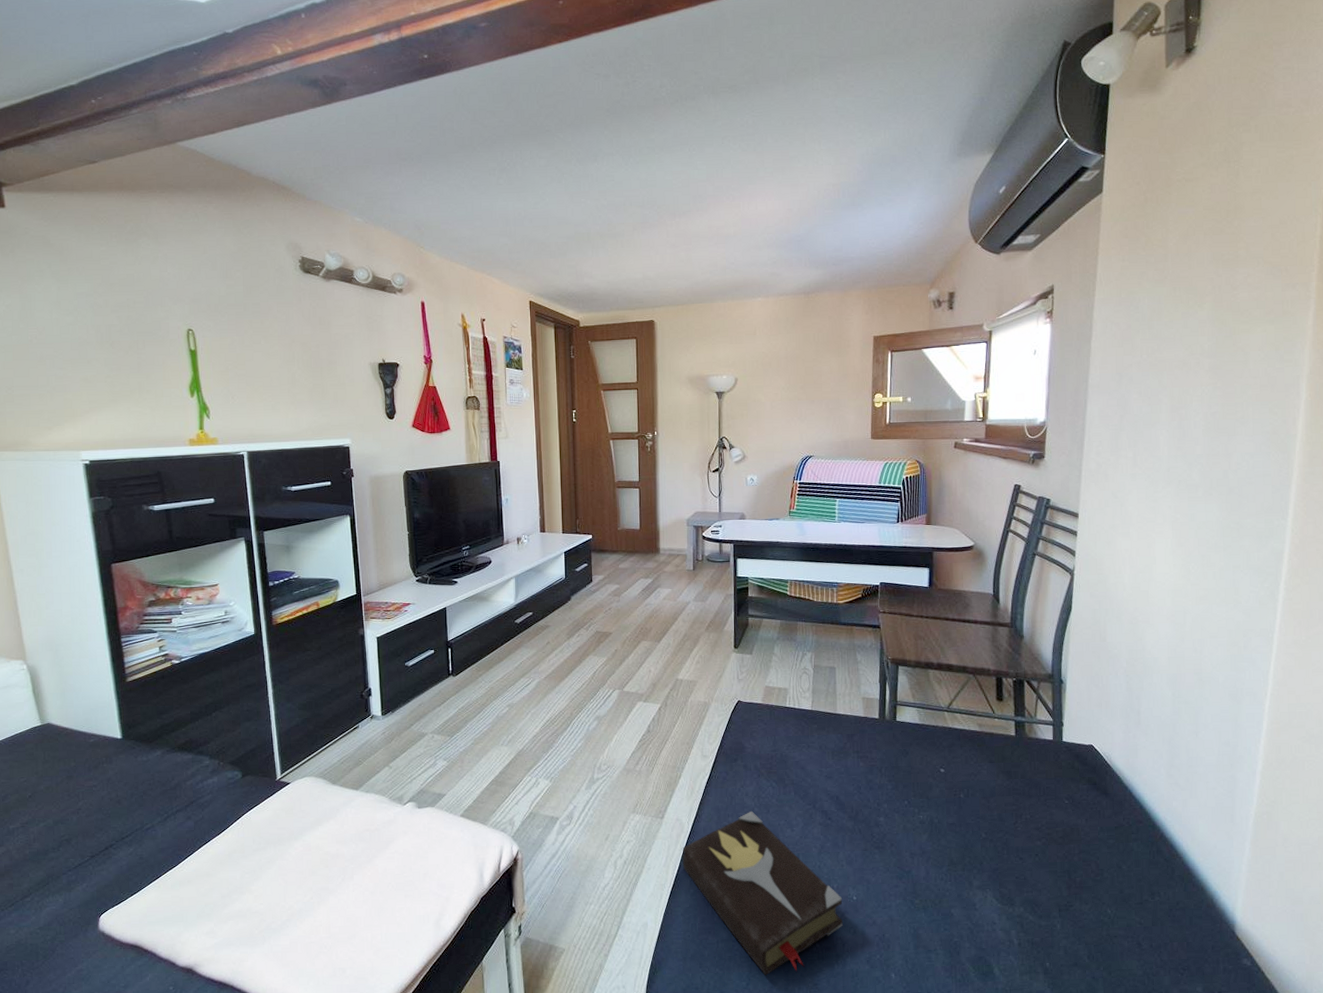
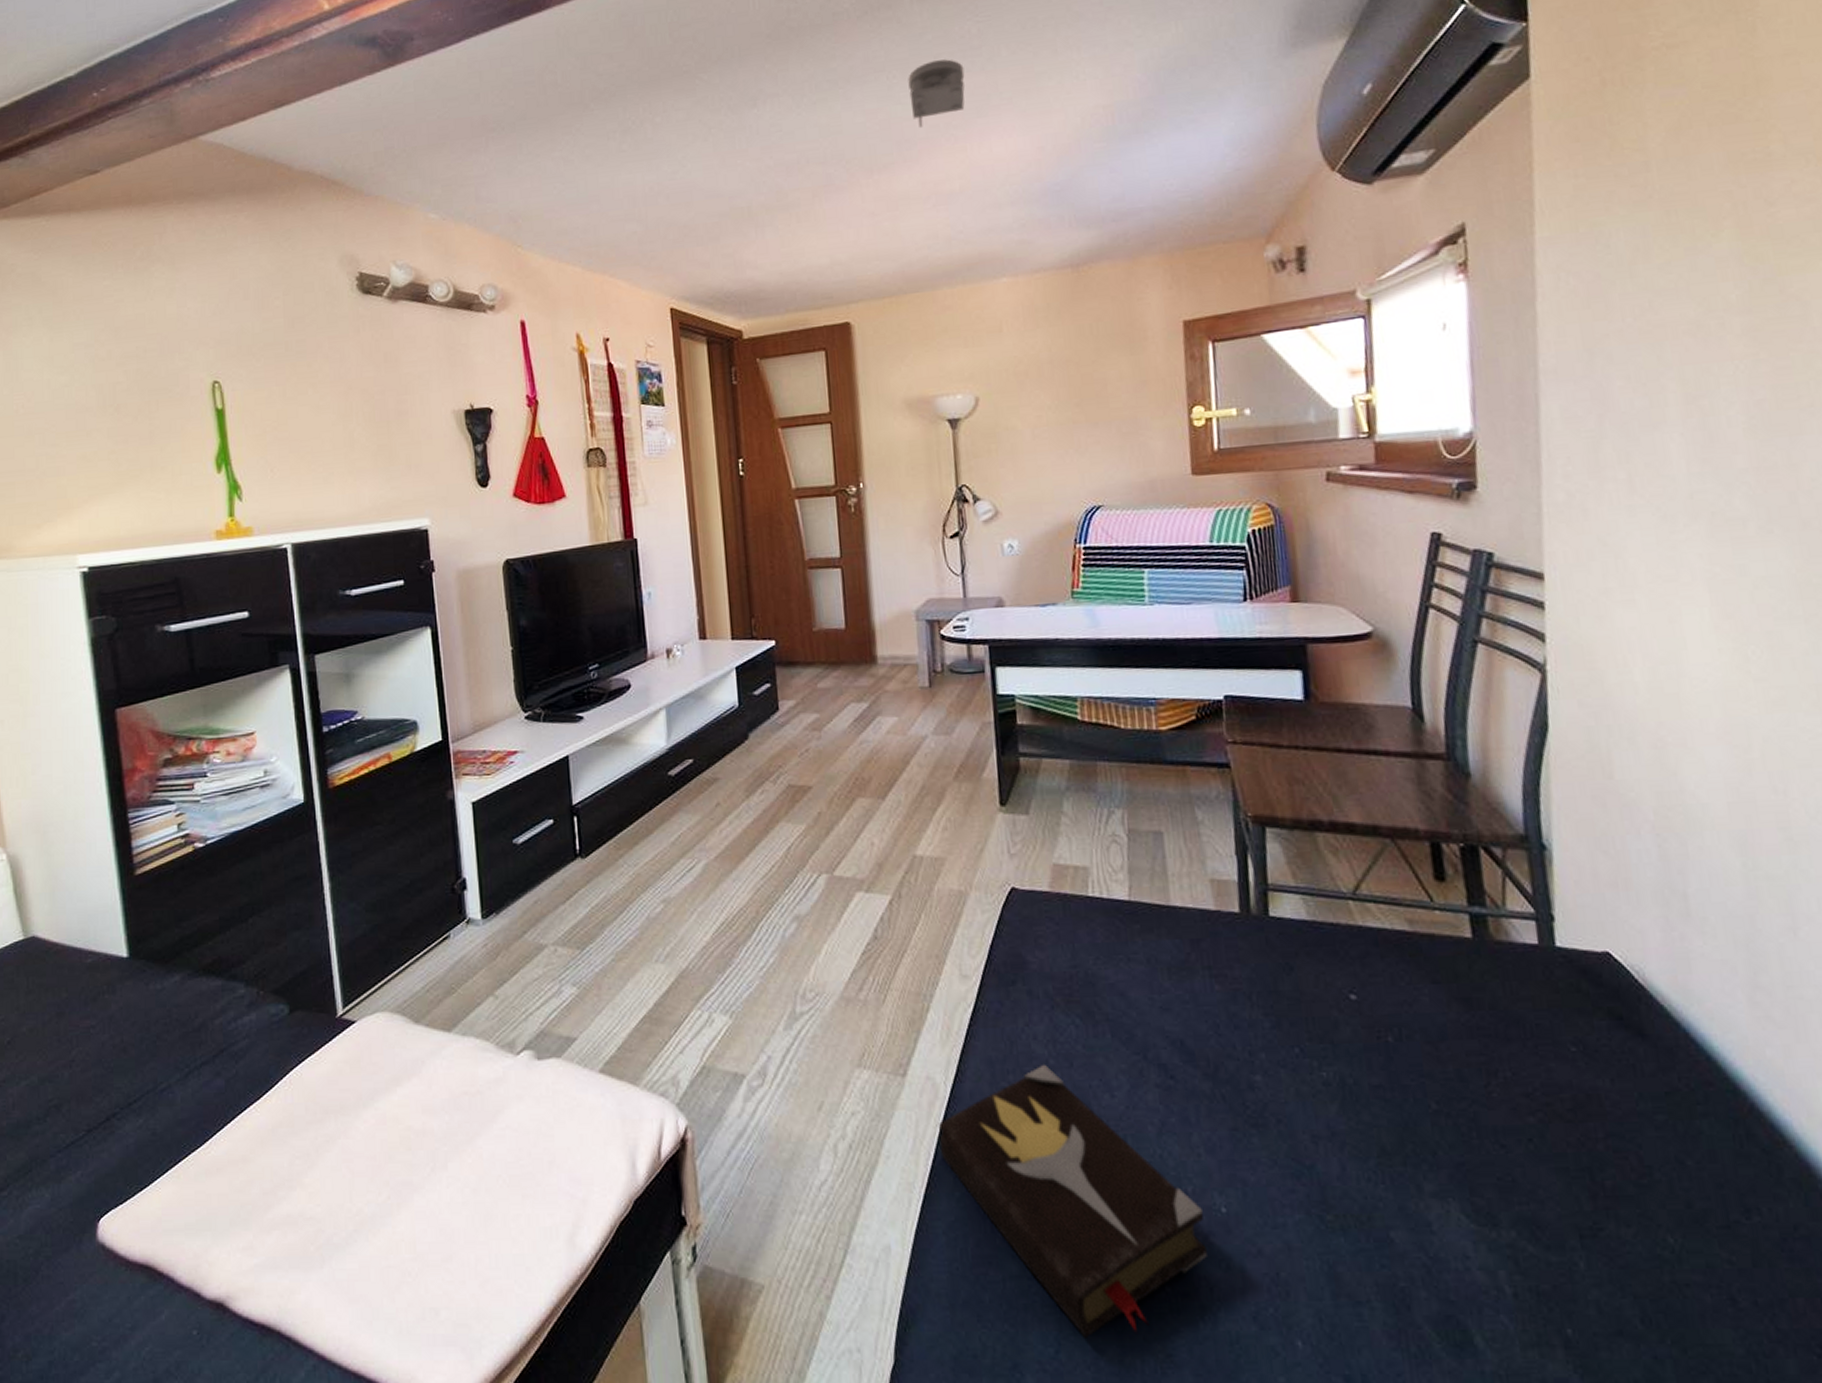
smoke detector: none [703,140,742,187] -> present [908,59,965,127]

